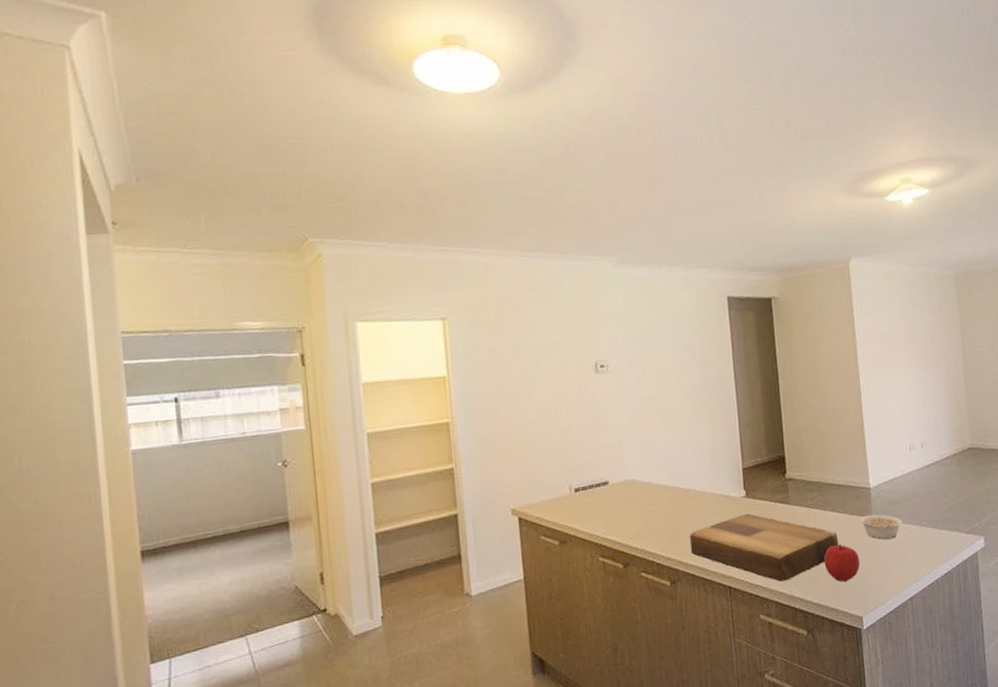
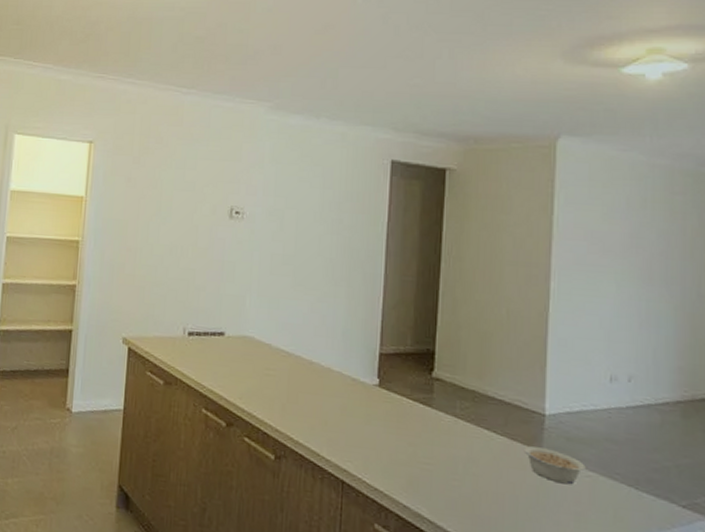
cutting board: present [689,513,839,582] -> none [303,404,491,495]
fruit: present [823,544,860,582] -> none [467,469,517,519]

